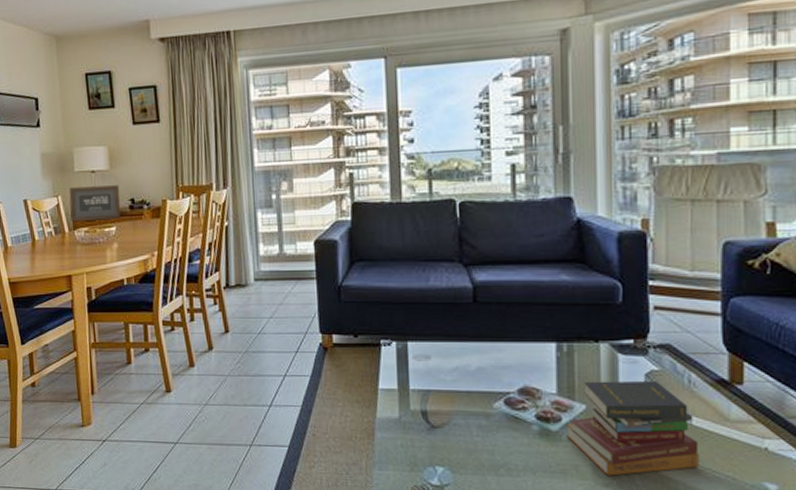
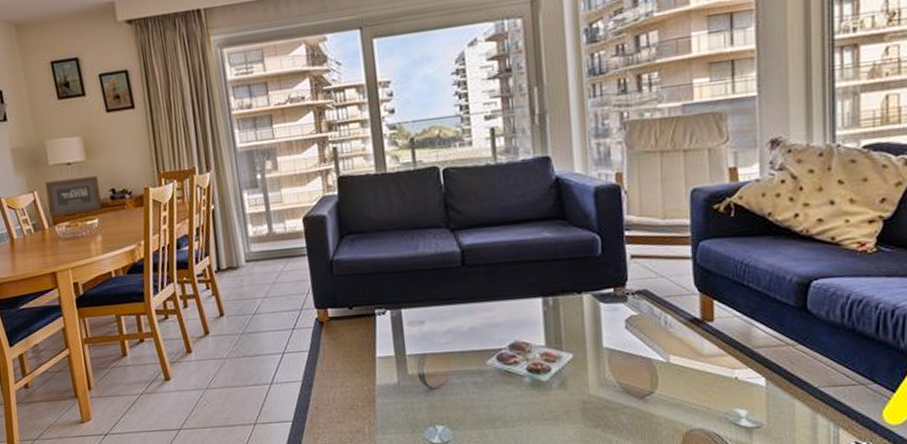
books: present [566,380,699,476] -> none [556,325,678,418]

